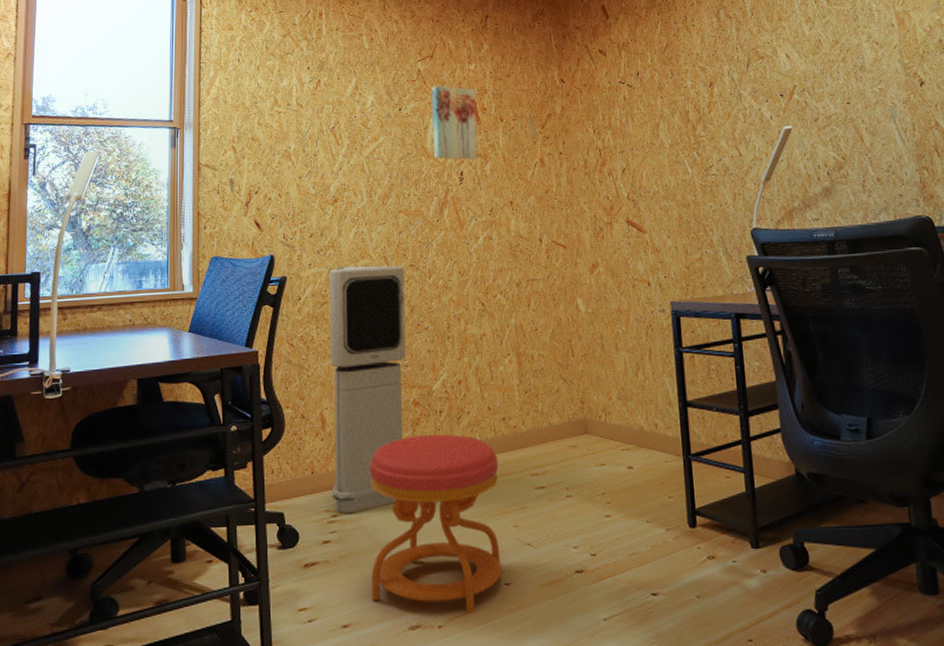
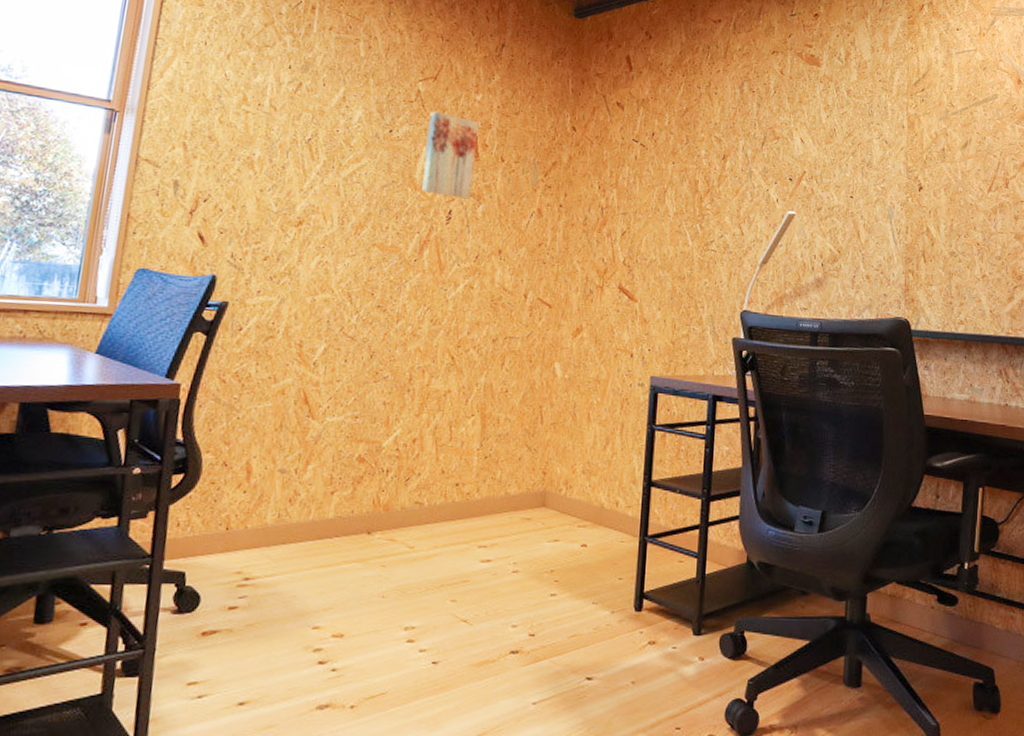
air purifier: present [329,265,406,514] -> none [246,298,369,577]
stool: present [370,434,503,613] -> none [278,495,445,693]

